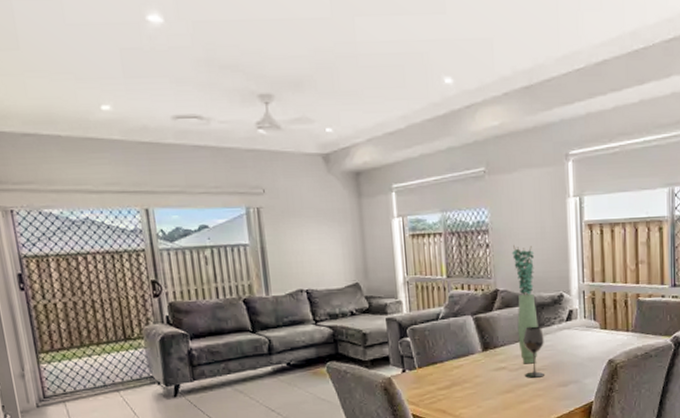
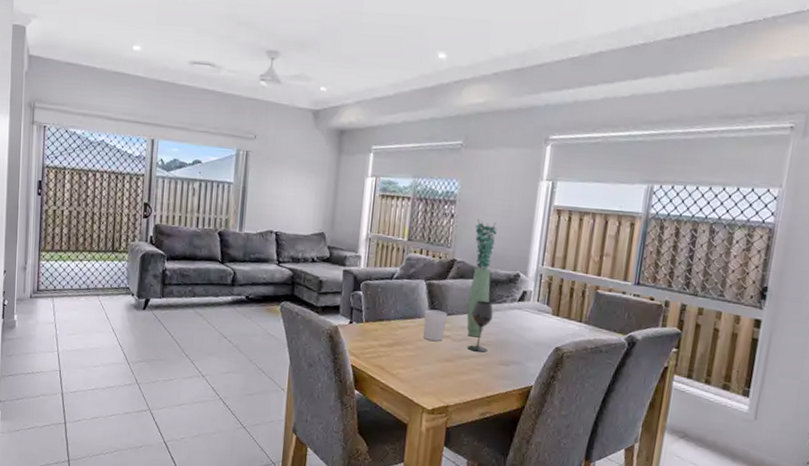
candle holder: none [477,343,500,376] -> present [423,309,448,342]

